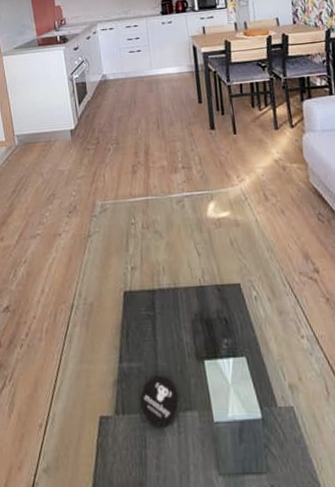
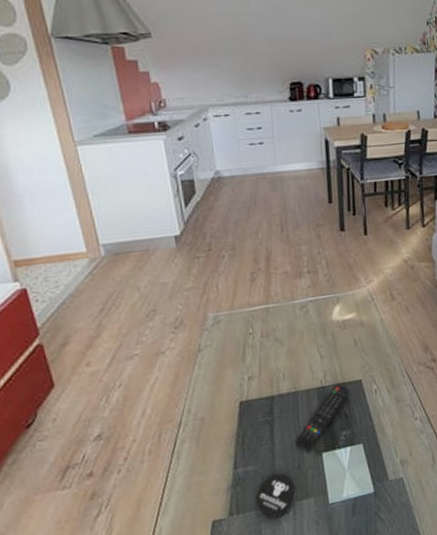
remote control: none [176,286,229,357] -> present [295,385,350,452]

